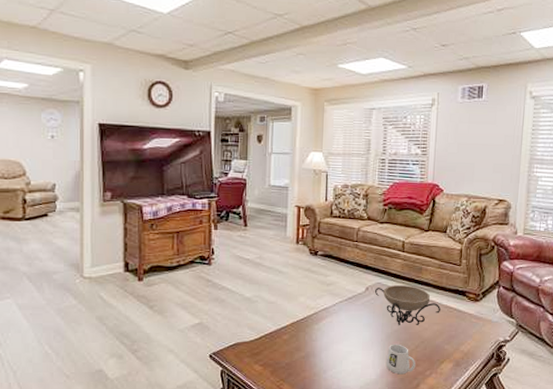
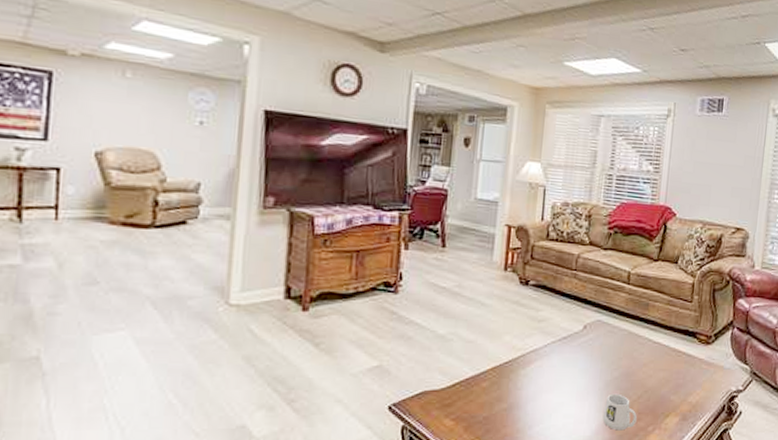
decorative bowl: present [375,285,441,325] -> none [594,324,669,371]

